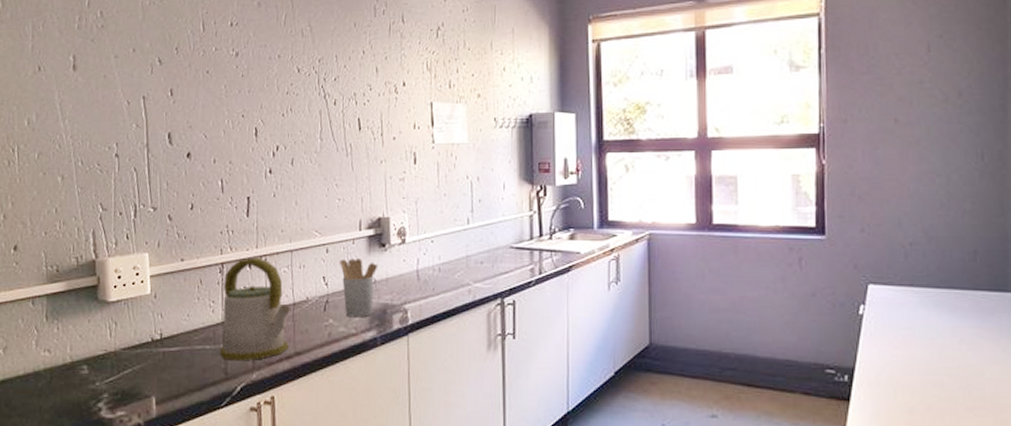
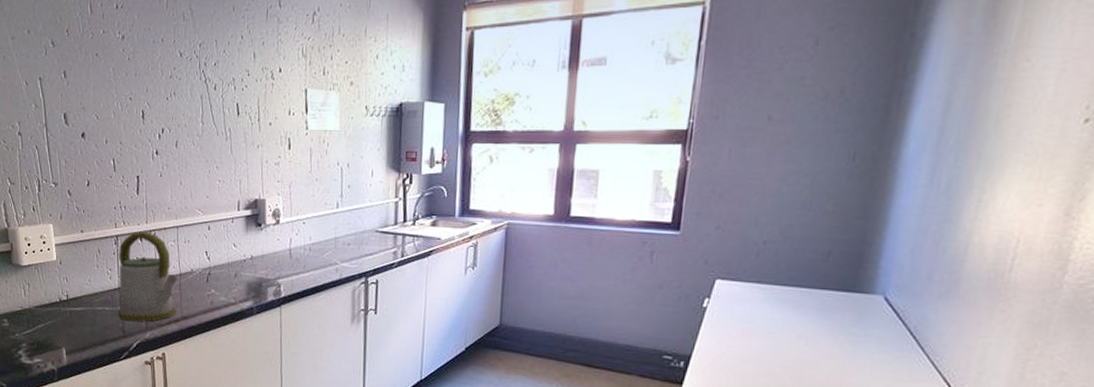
utensil holder: present [340,258,378,318] -> none [220,236,255,289]

